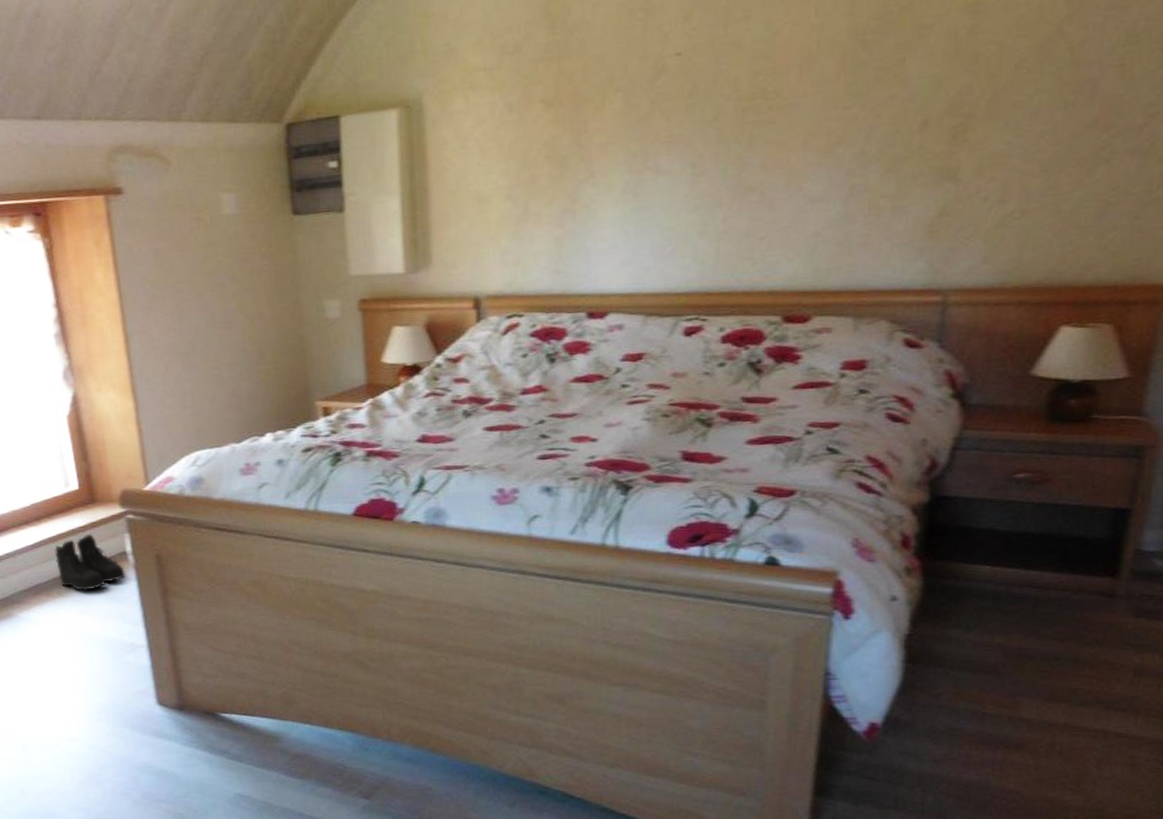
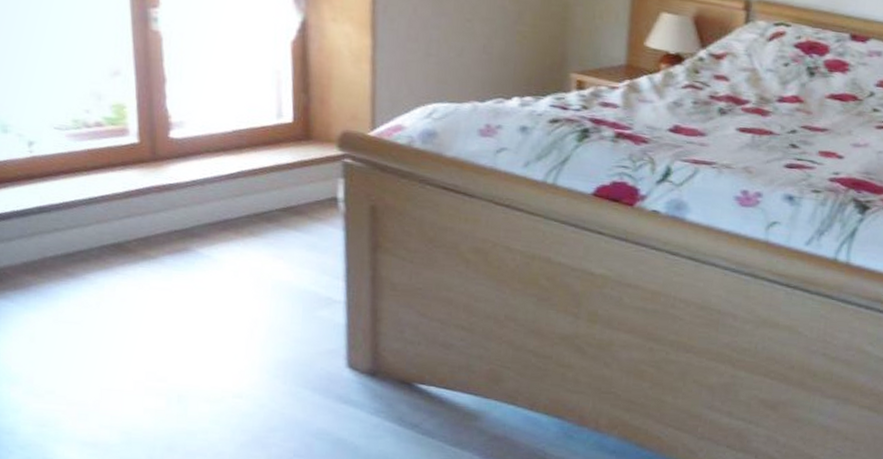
boots: present [55,533,127,592] -> none [252,172,333,235]

